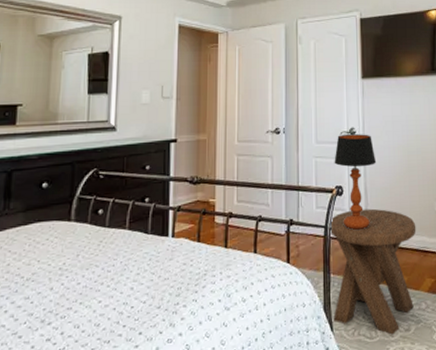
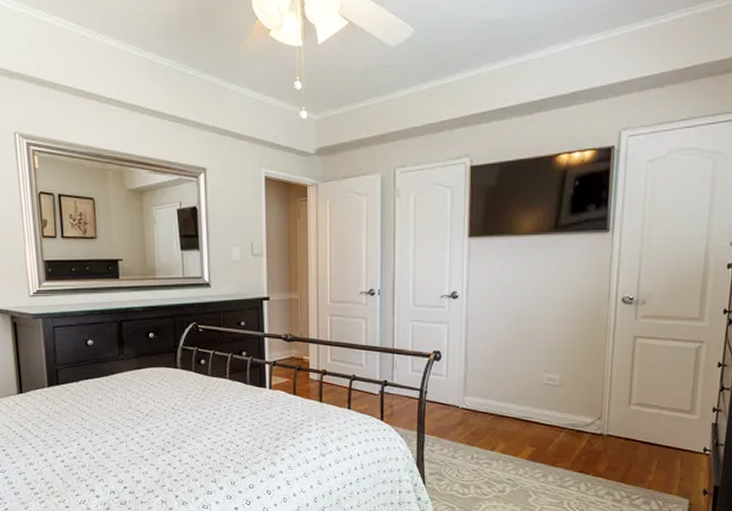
music stool: present [329,208,416,335] -> none [425,375,520,494]
table lamp: present [334,134,377,230] -> none [432,298,480,395]

